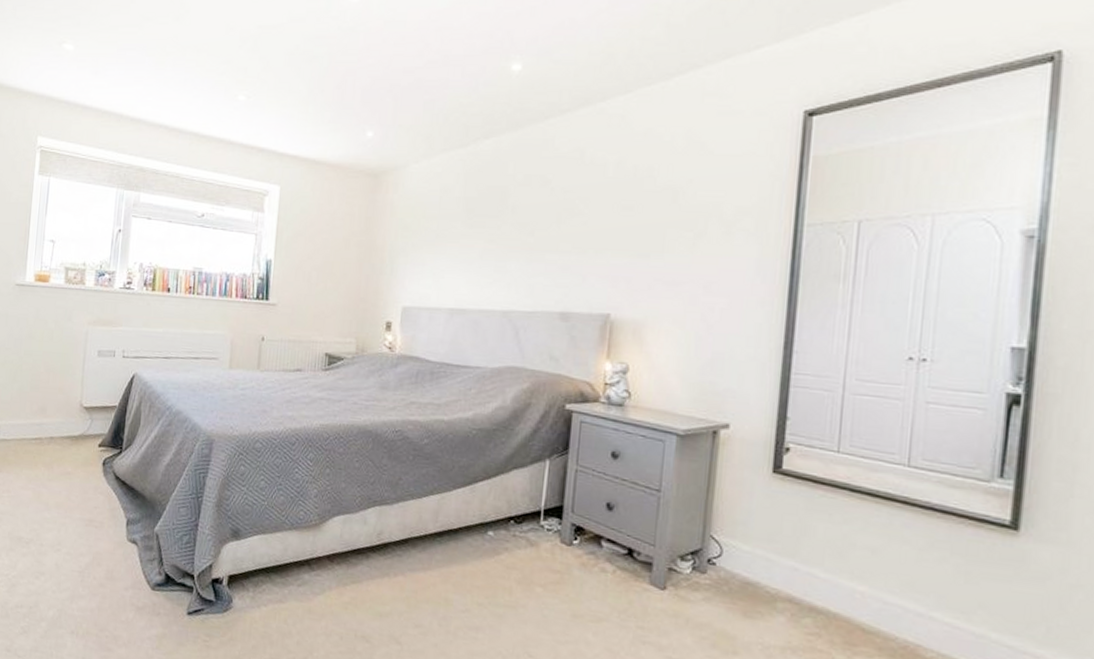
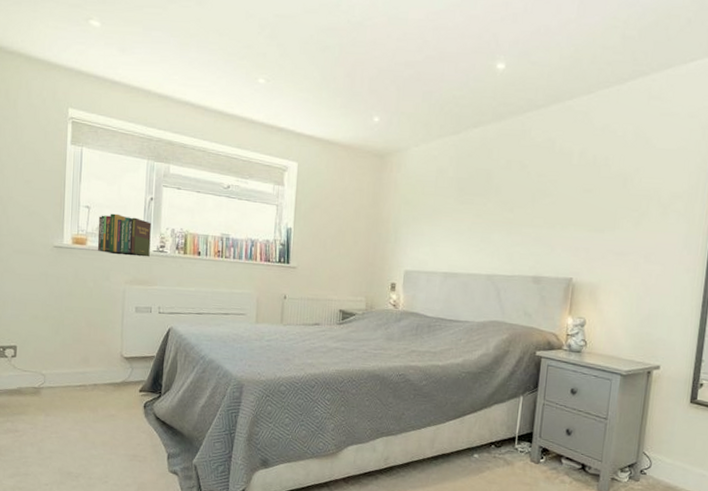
books: none [60,247,119,295] -> present [97,213,151,257]

